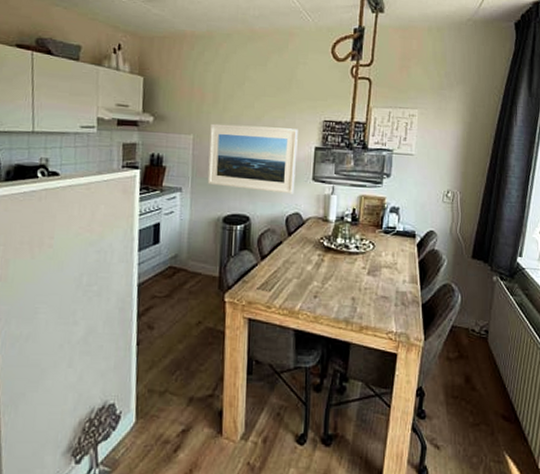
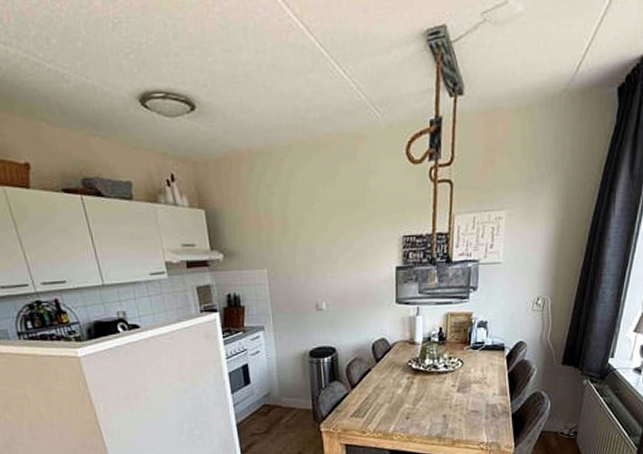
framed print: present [207,124,298,194] -> none [284,249,378,321]

